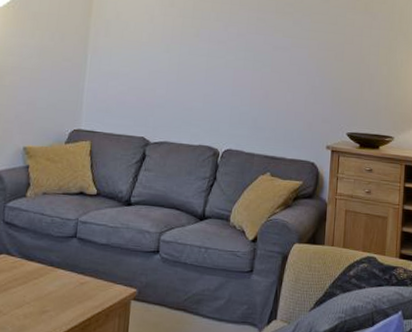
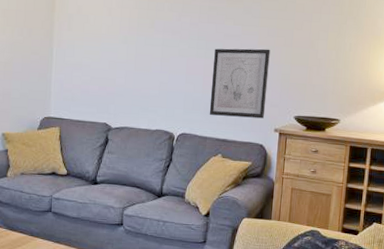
wall art: none [257,60,321,135] -> present [209,48,270,119]

